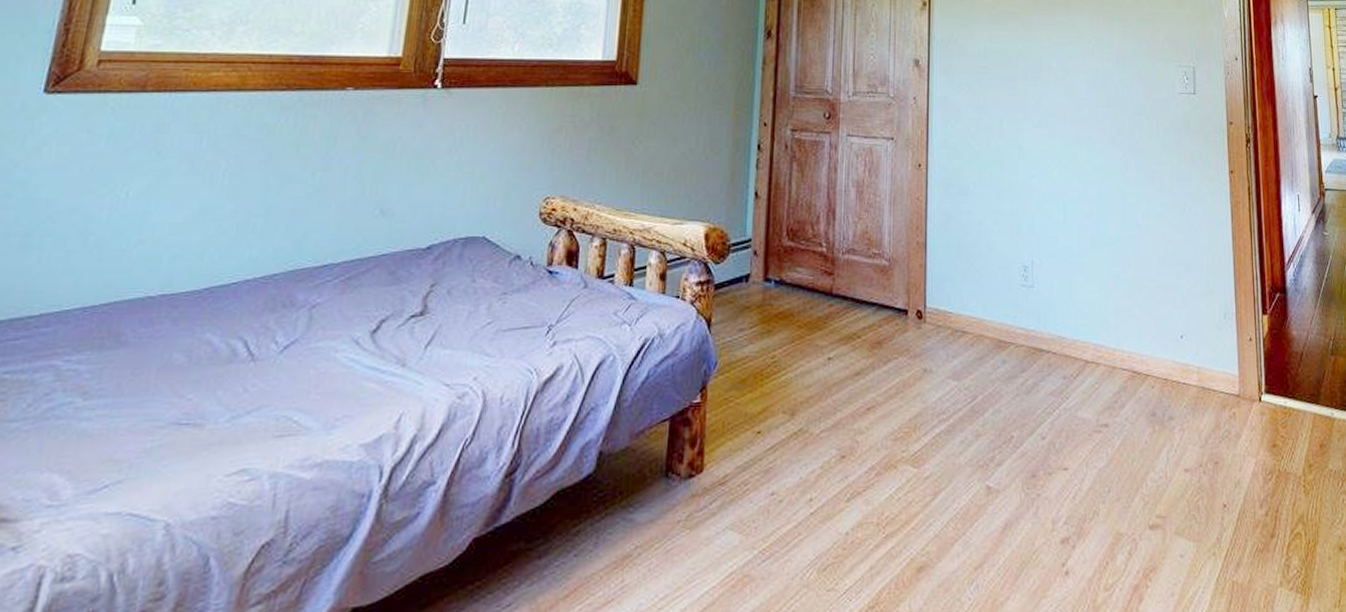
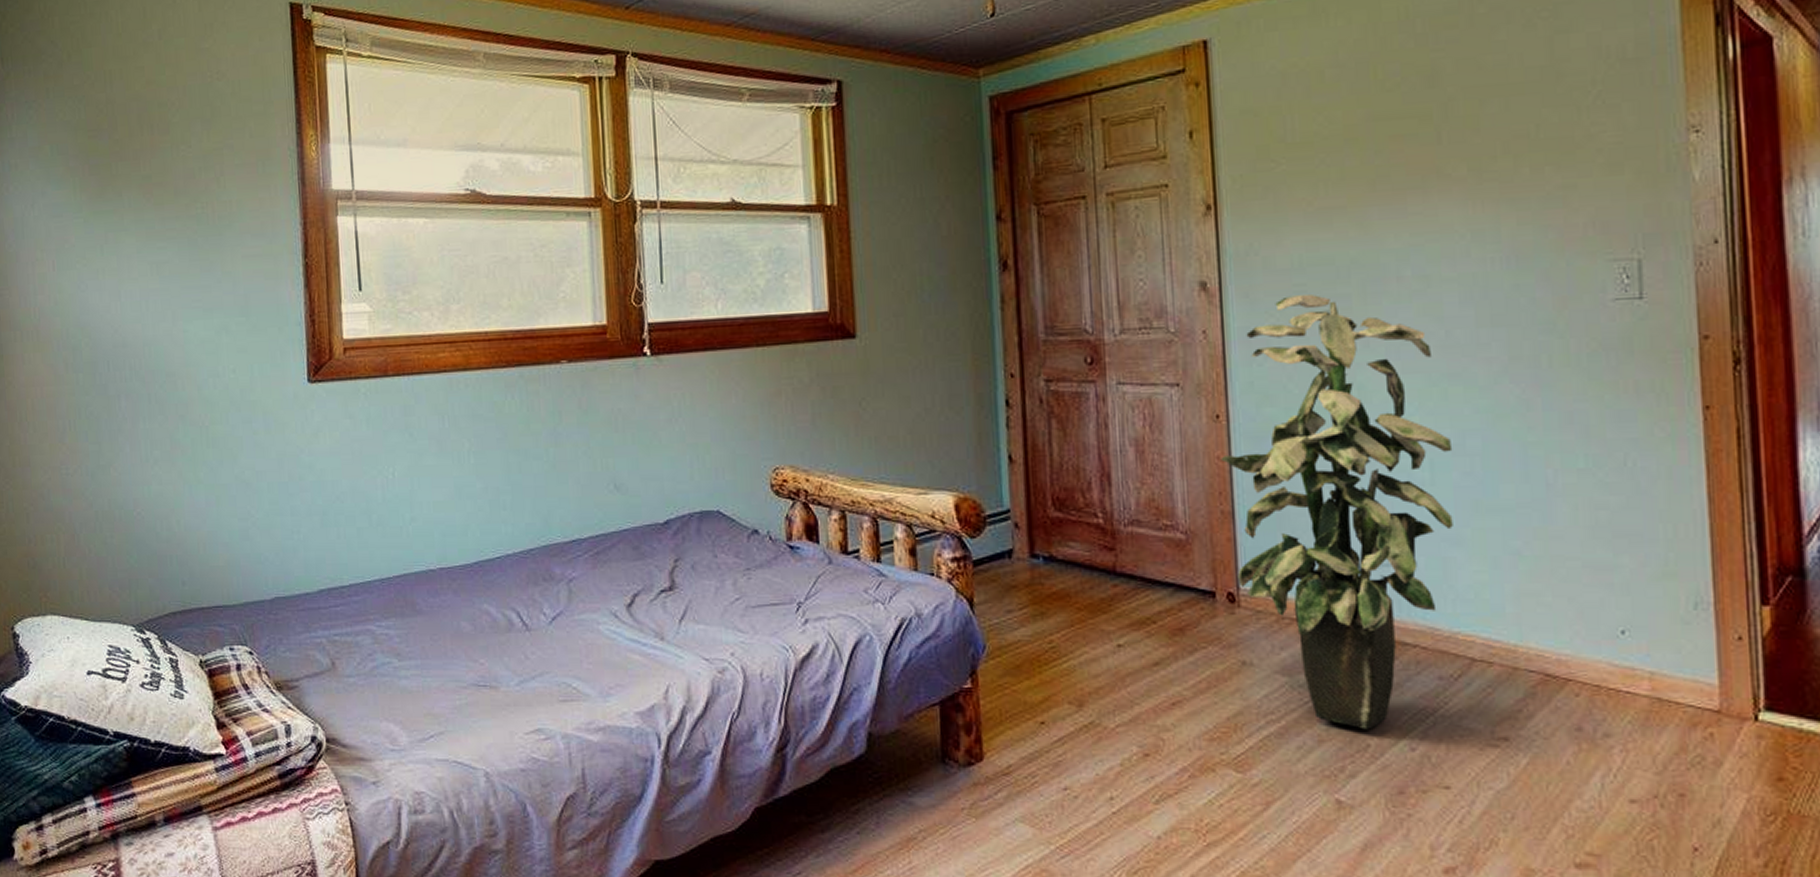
indoor plant: none [919,75,1079,423] -> present [1220,295,1453,730]

